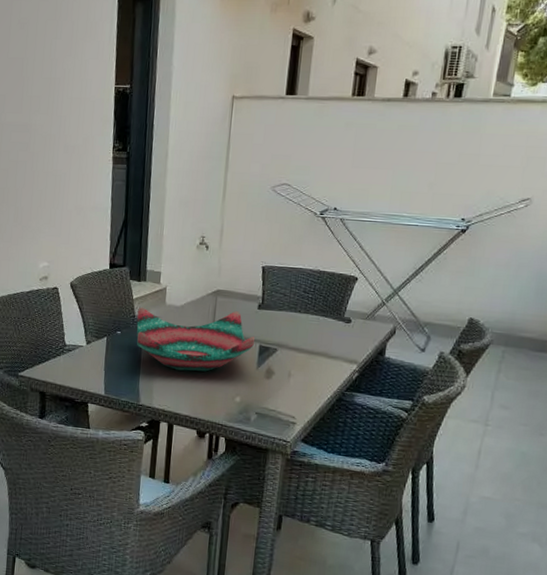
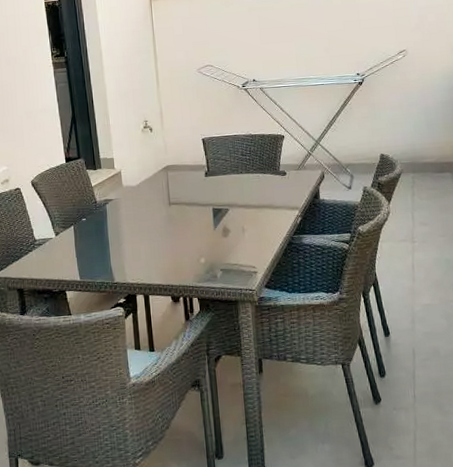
decorative bowl: present [136,307,255,372] -> none [98,182,208,244]

